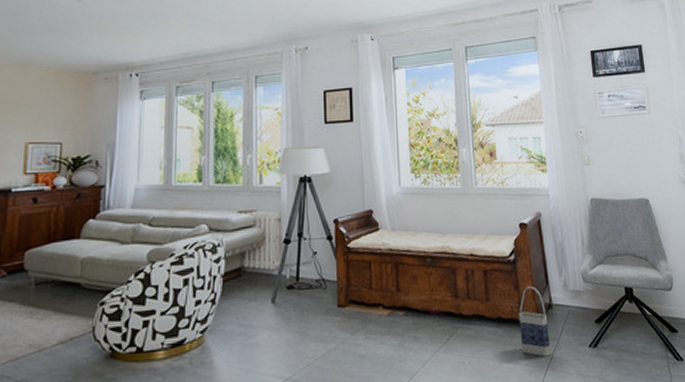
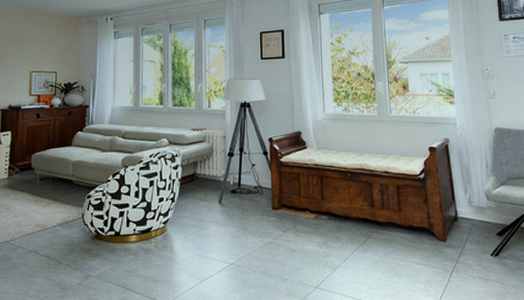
bag: present [519,286,552,357] -> none [427,201,457,261]

